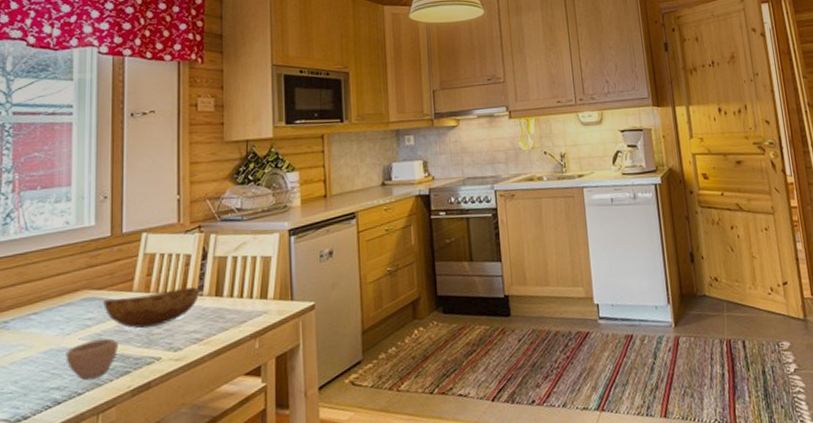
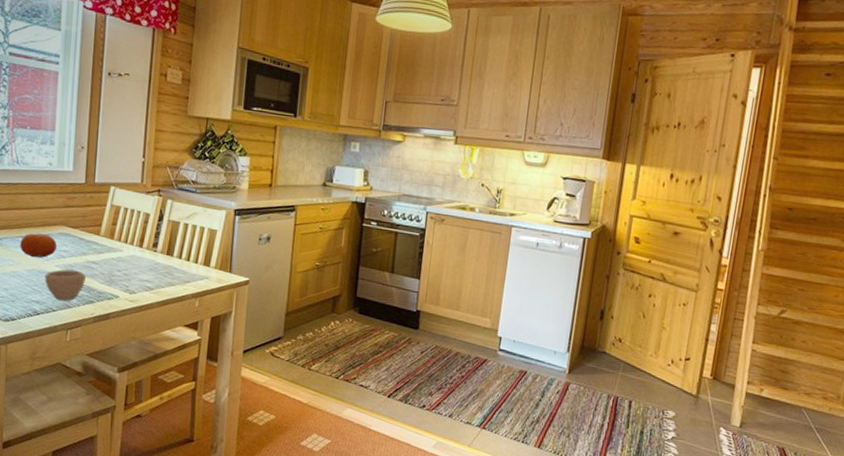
fruit: none [32,304,79,336] -> present [20,233,57,258]
bowl: present [103,287,200,329] -> none [76,237,155,270]

